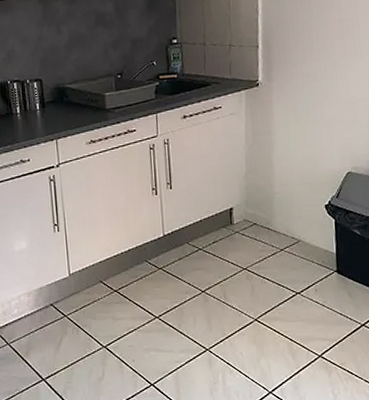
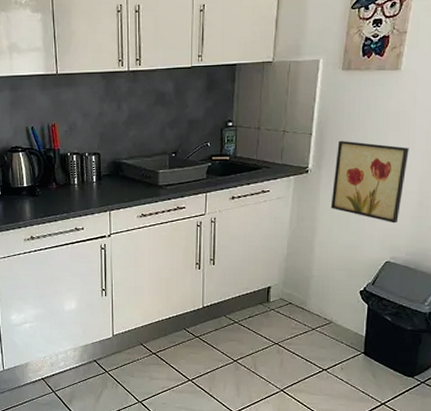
wall art: none [285,51,357,132] -> present [330,140,409,224]

